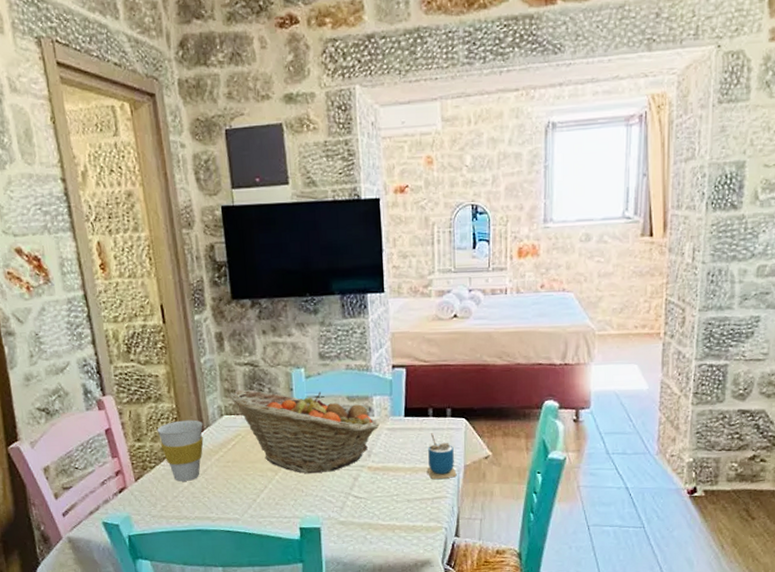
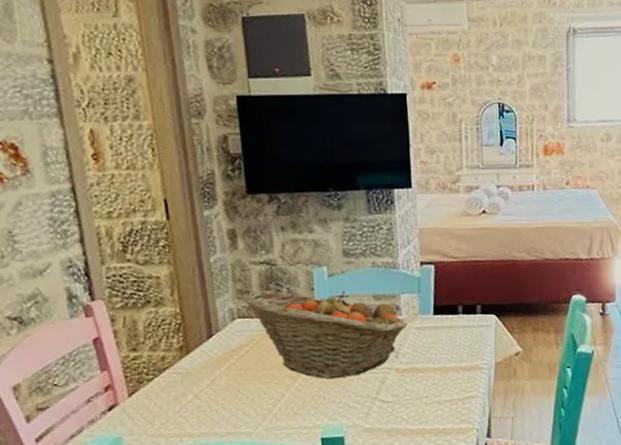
cup: present [157,419,204,481] -> none [156,324,212,395]
cup: present [426,433,457,479] -> none [457,331,488,378]

